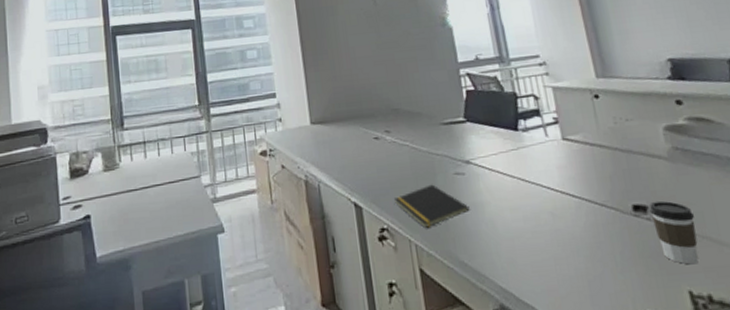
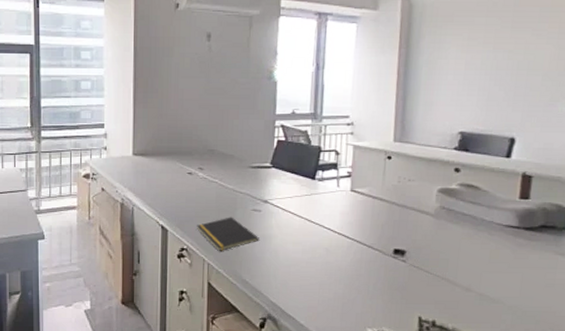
coffee cup: present [649,200,699,265] -> none [406,247,441,298]

